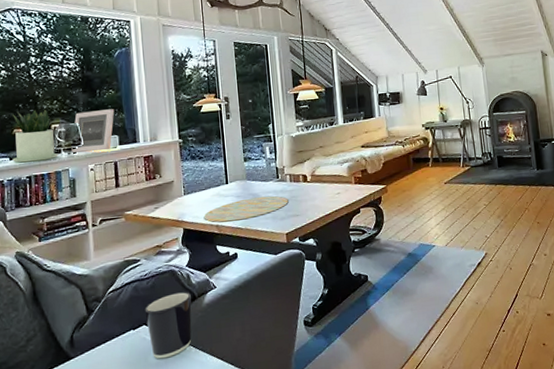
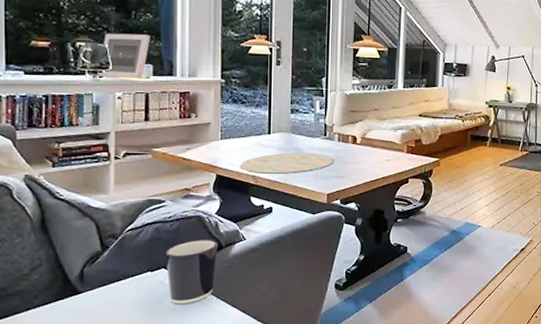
planter: present [11,109,58,163] -> none [27,21,82,80]

